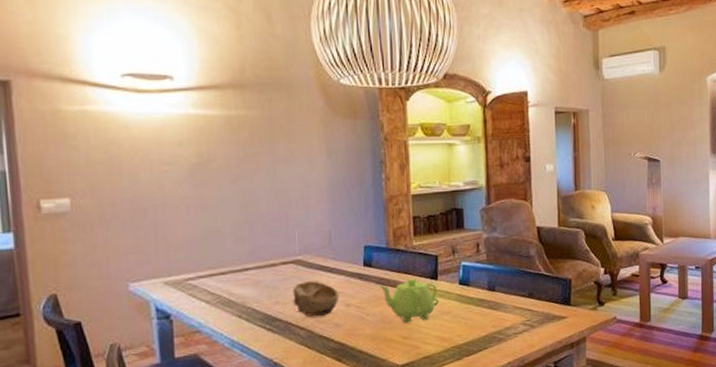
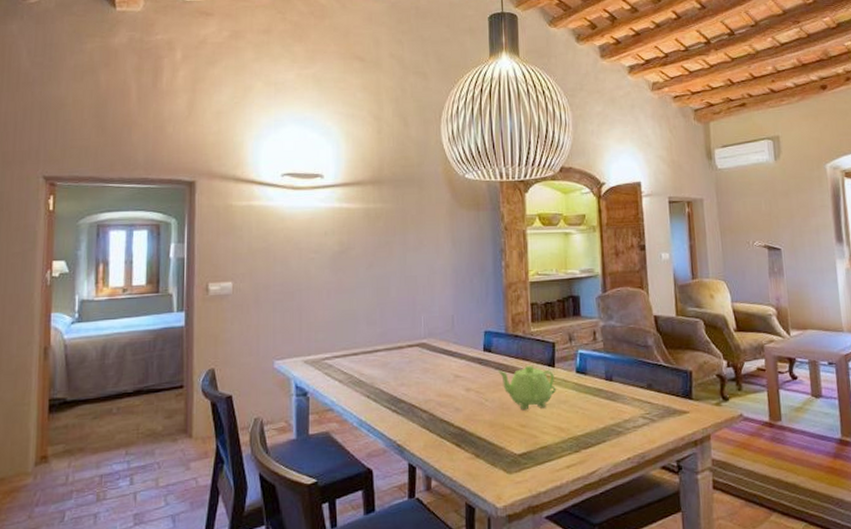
bowl: present [292,281,339,317] -> none [417,364,460,401]

